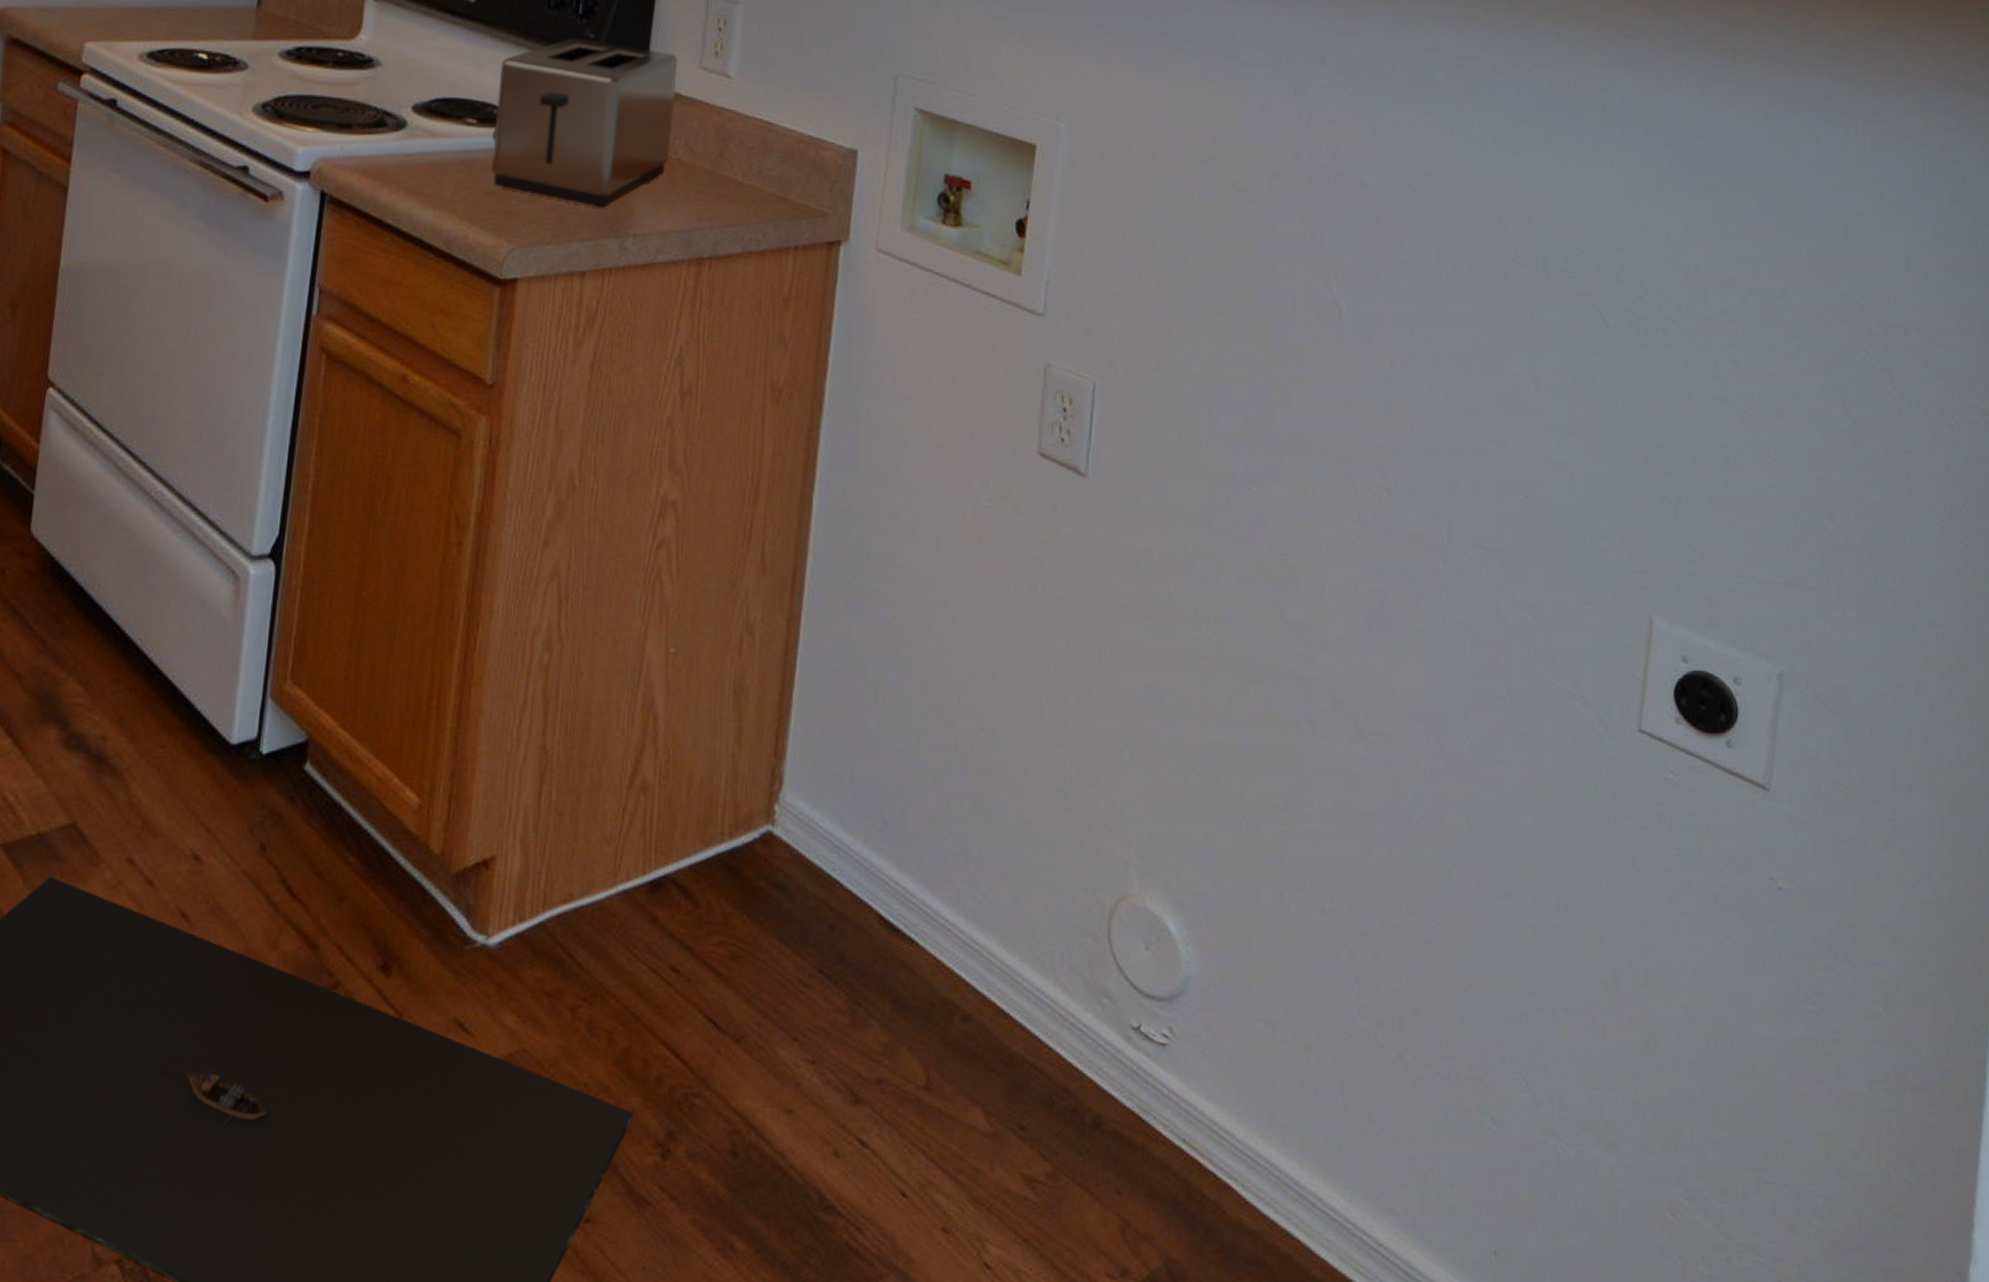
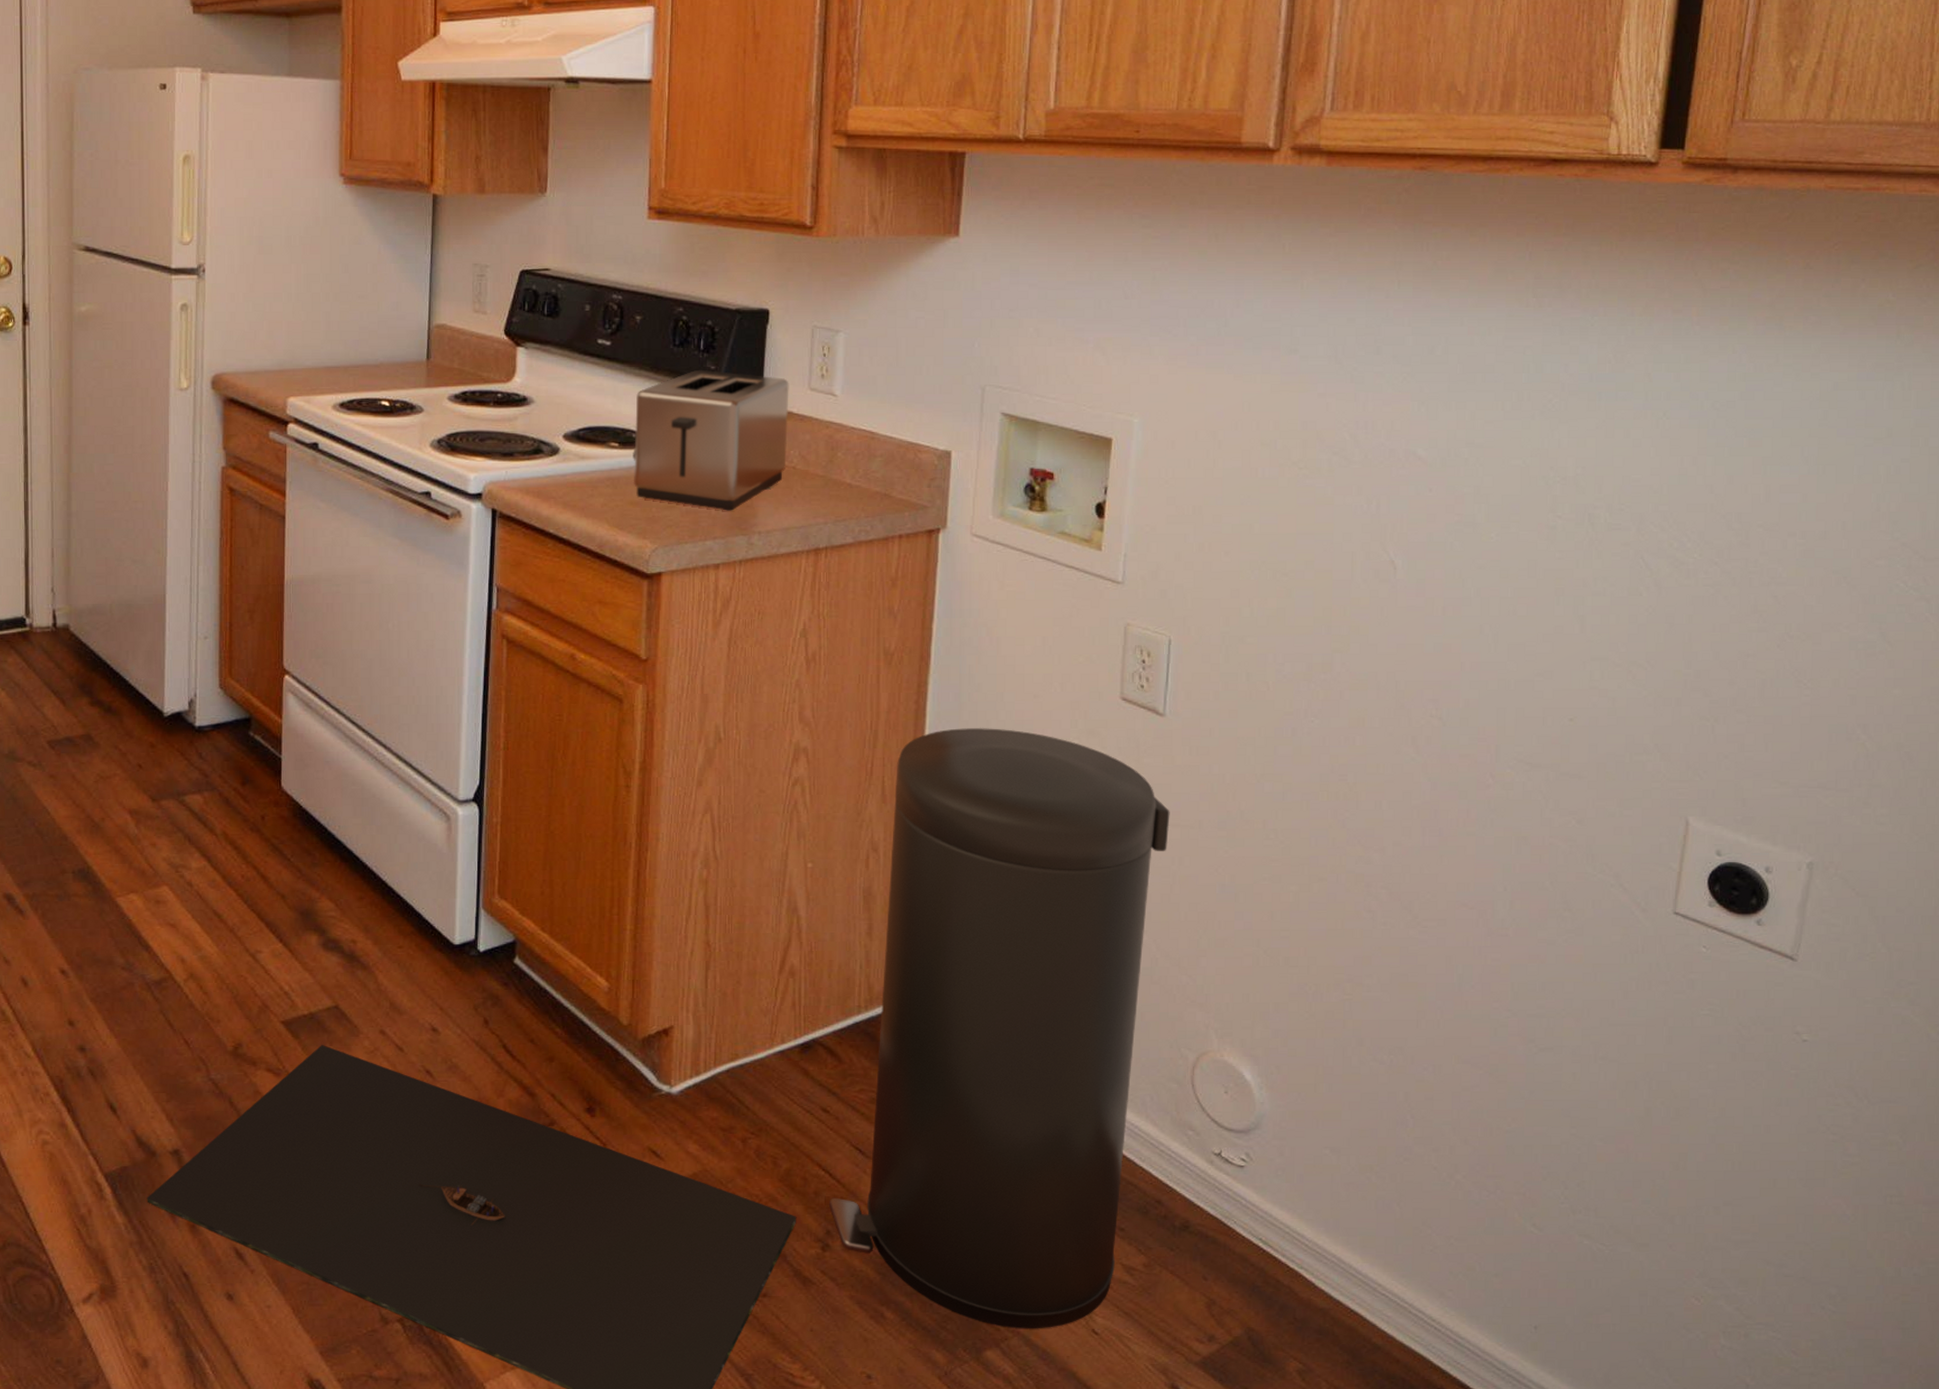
pedal bin: none [673,483,1090,1262] -> present [829,728,1170,1328]

